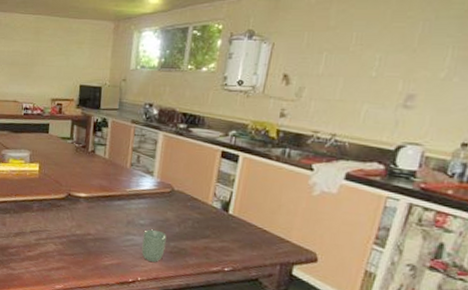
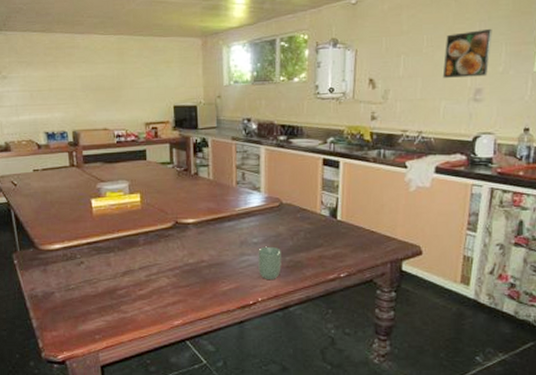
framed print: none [369,29,438,82] -> present [442,28,492,78]

